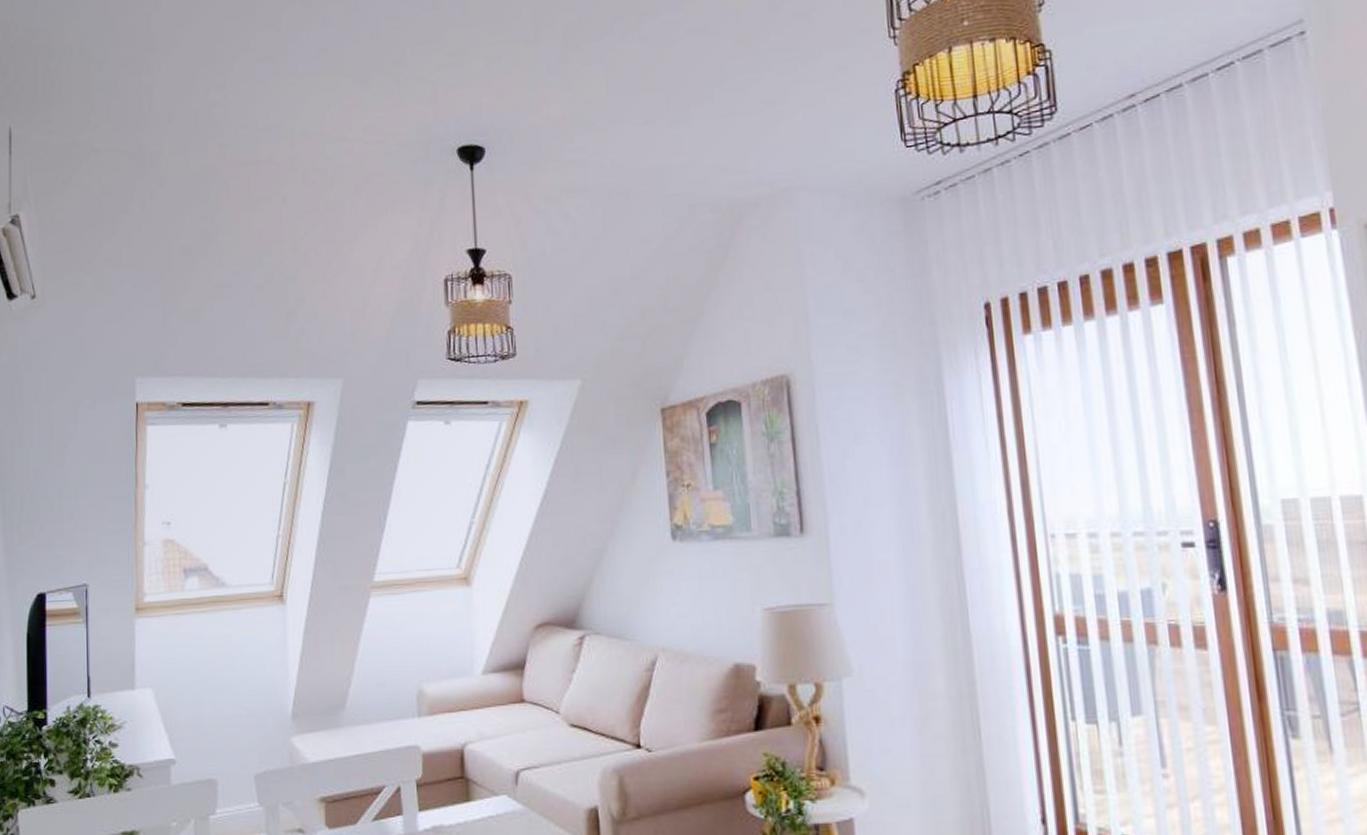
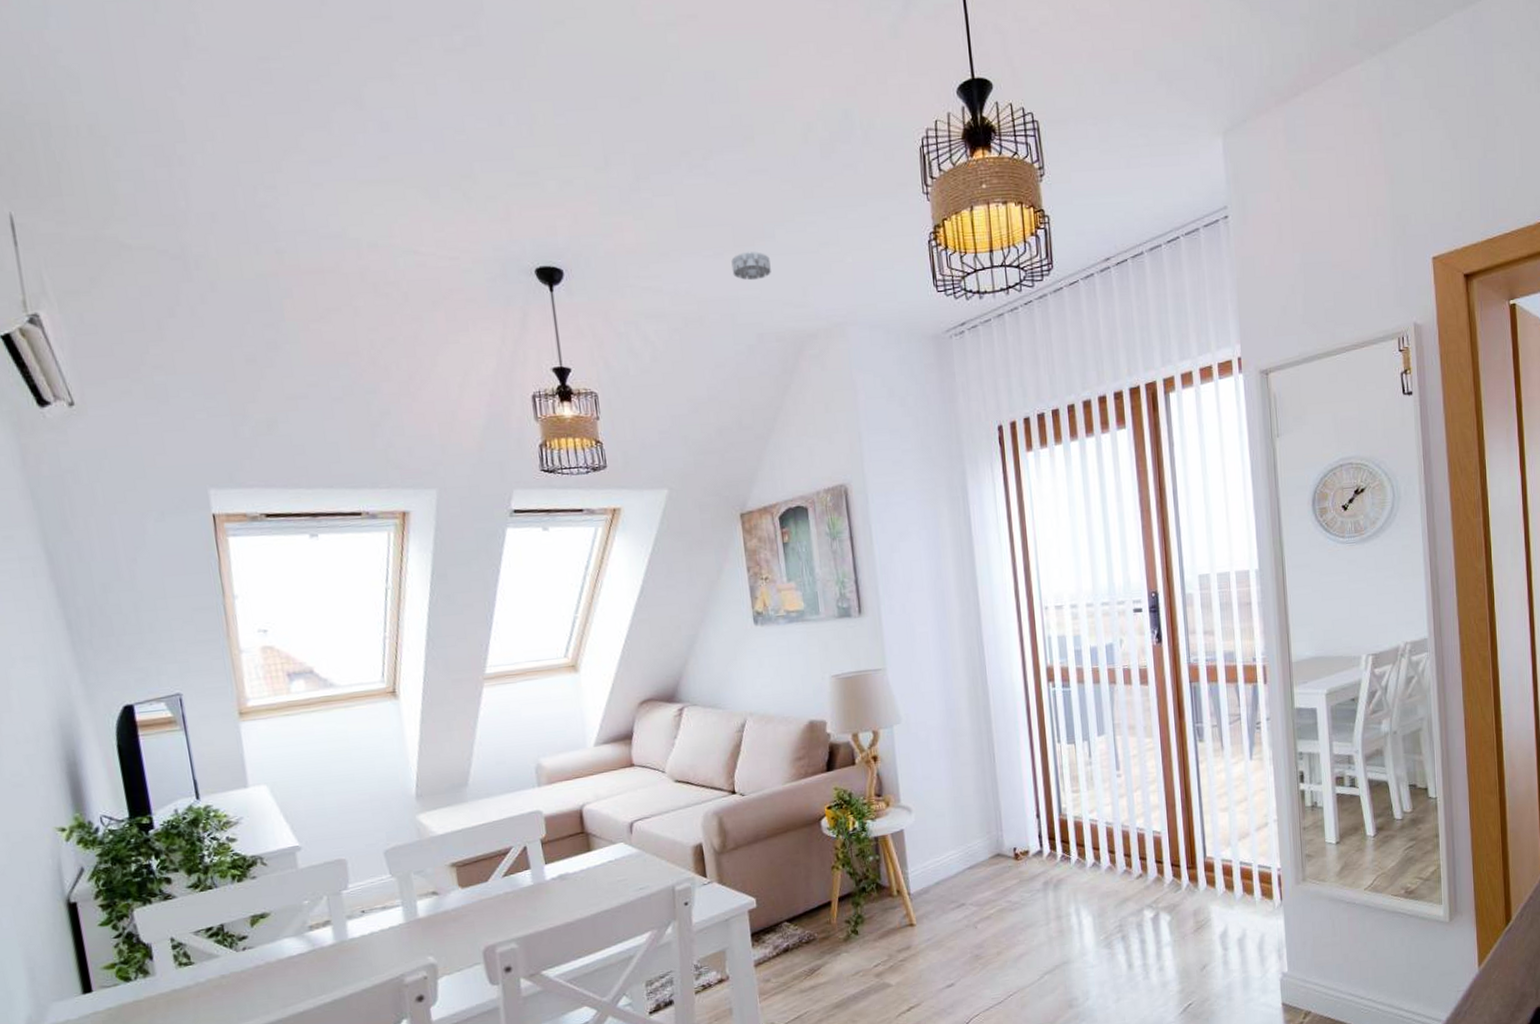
smoke detector: none [663,115,708,147] -> present [731,252,771,281]

